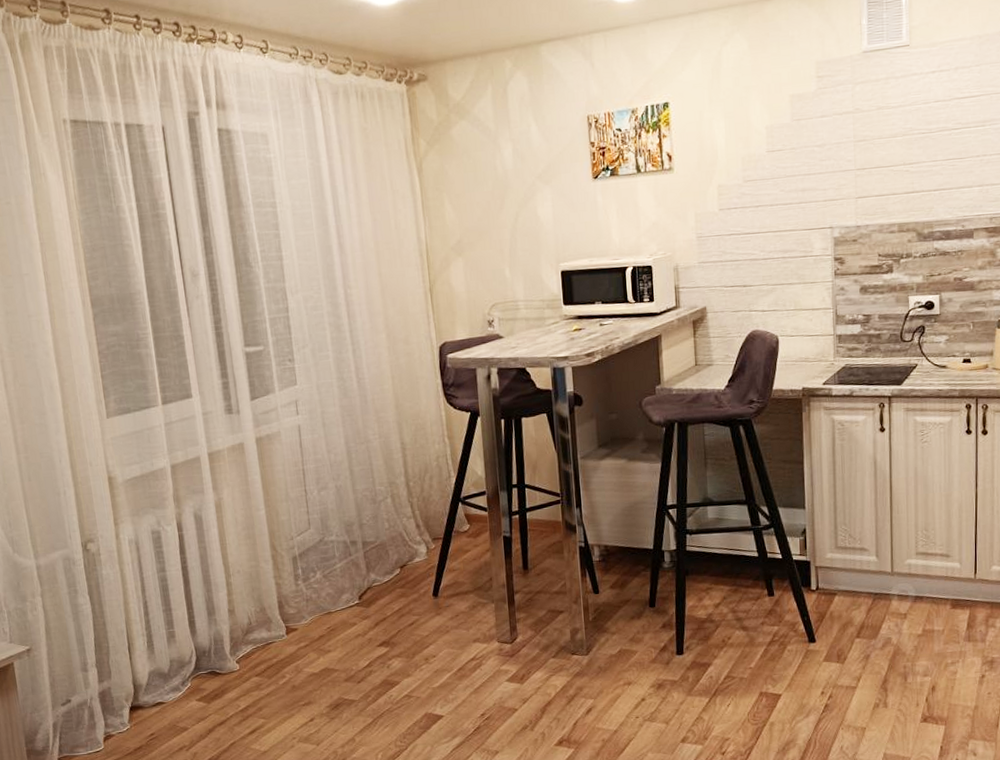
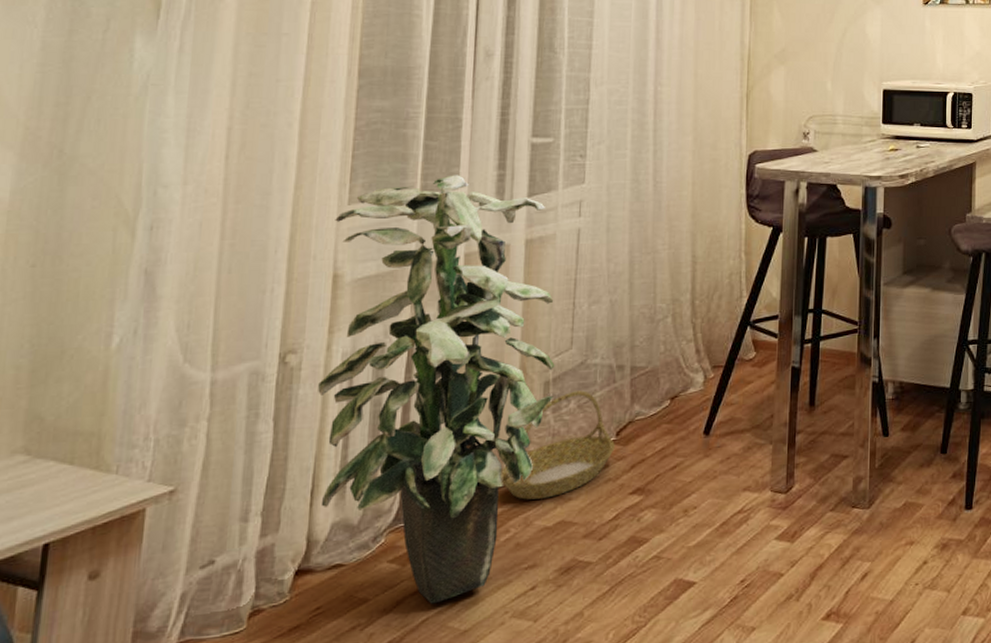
indoor plant: none [99,385,302,732] -> present [318,175,555,604]
basket: none [270,563,359,652] -> present [501,390,615,500]

